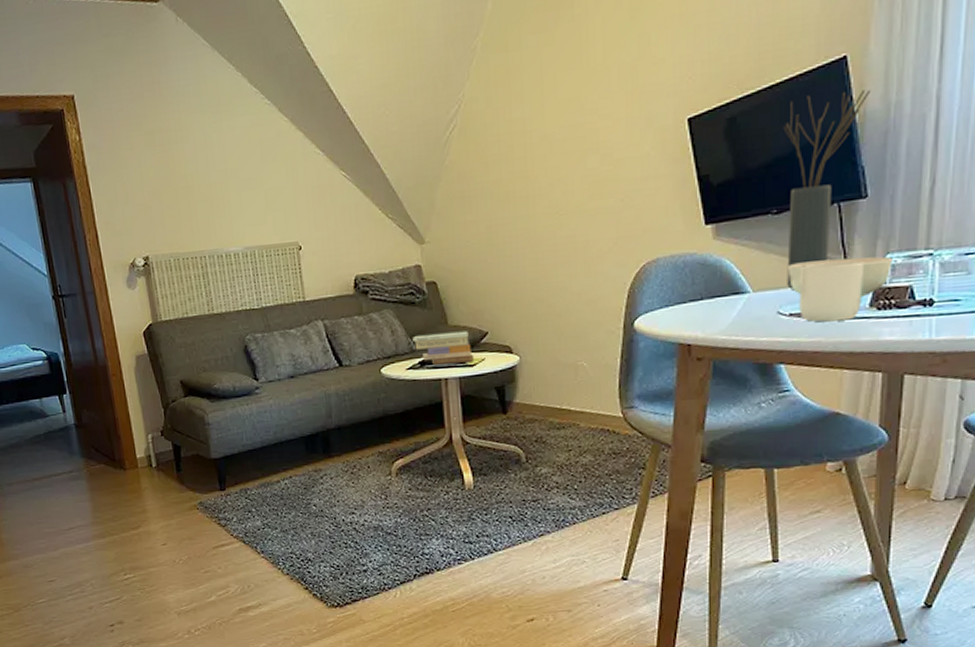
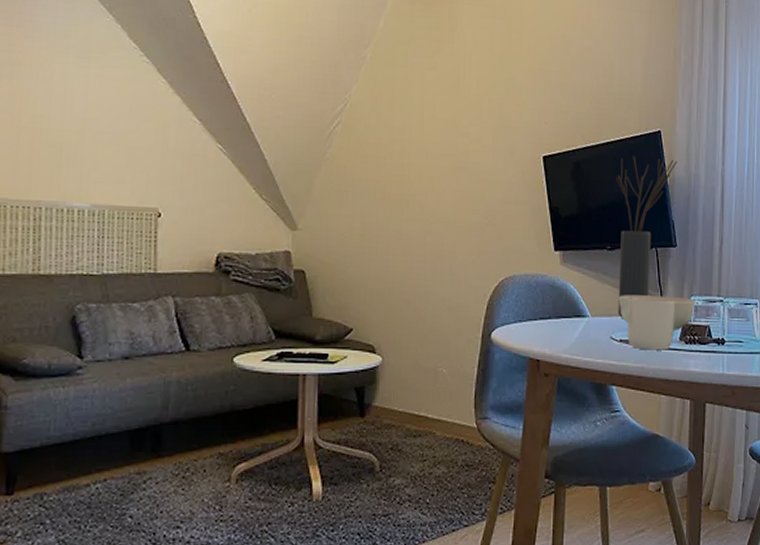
books: present [413,330,475,365] -> none [273,324,337,358]

